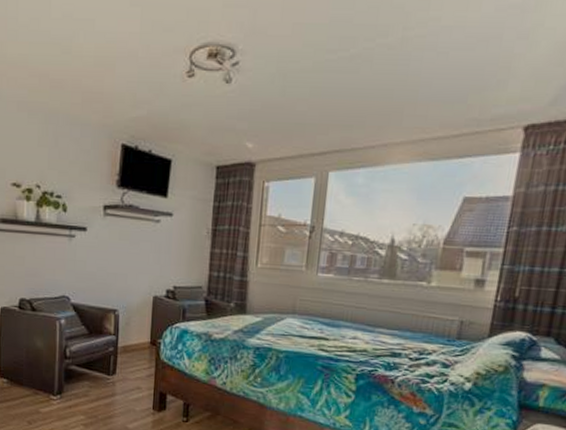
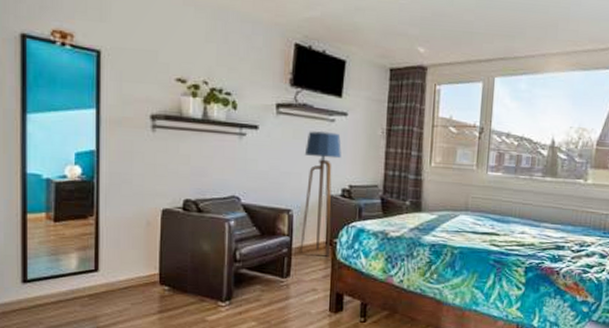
floor lamp: none [125,232,166,357] -> present [300,131,341,257]

